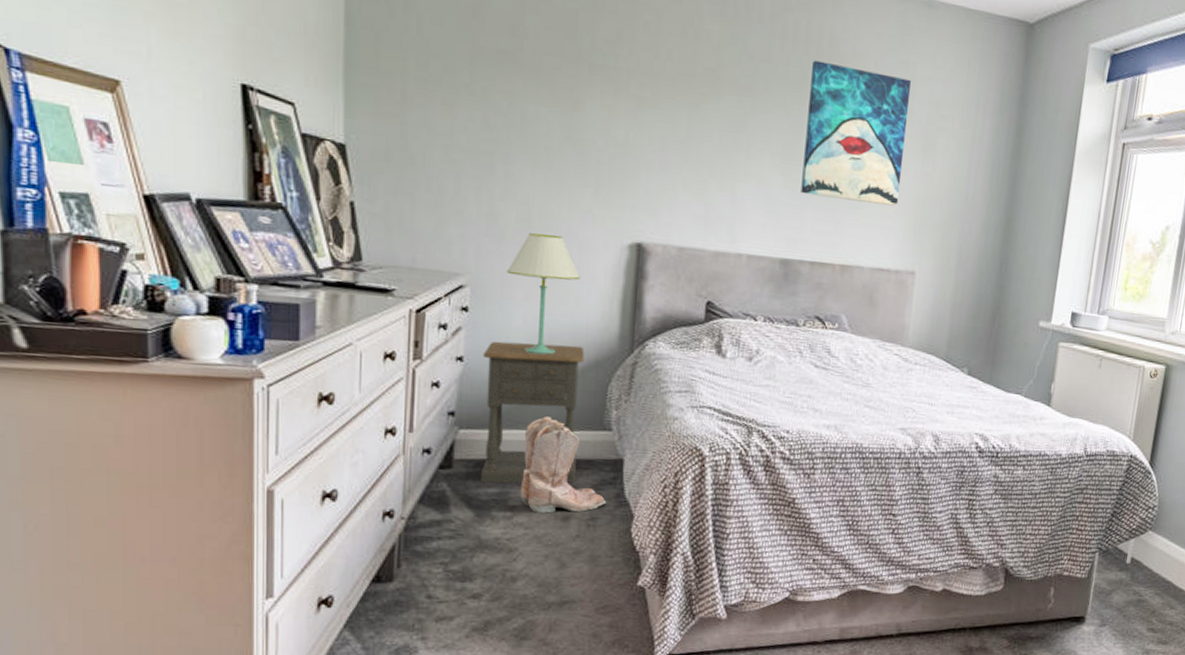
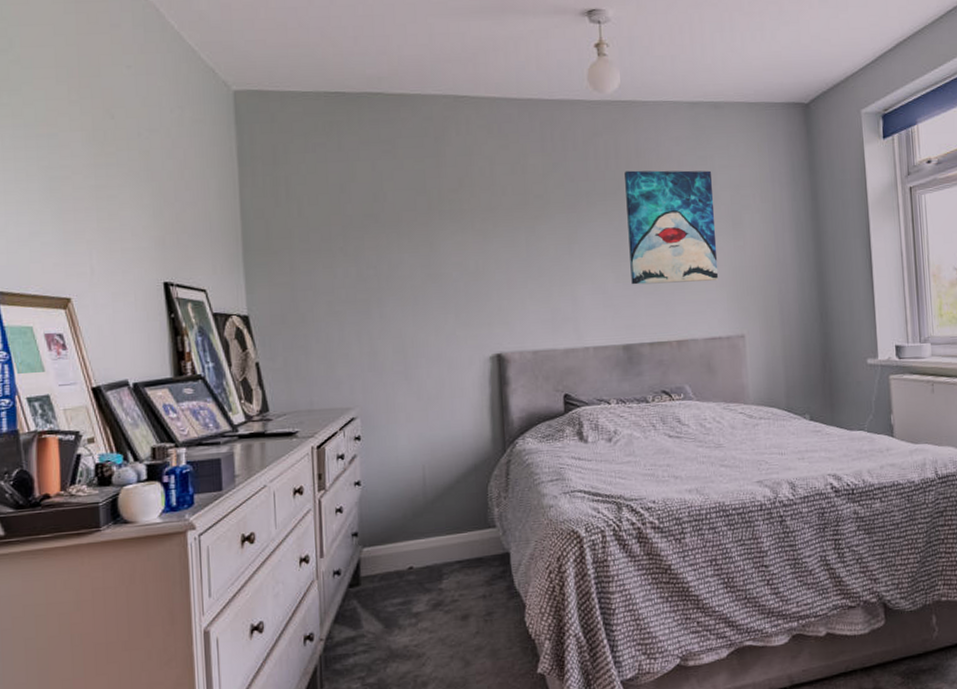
nightstand: present [480,341,584,484] -> none [376,454,469,595]
table lamp: present [507,233,581,355] -> none [389,360,453,468]
boots: present [519,416,607,513] -> none [420,523,500,616]

